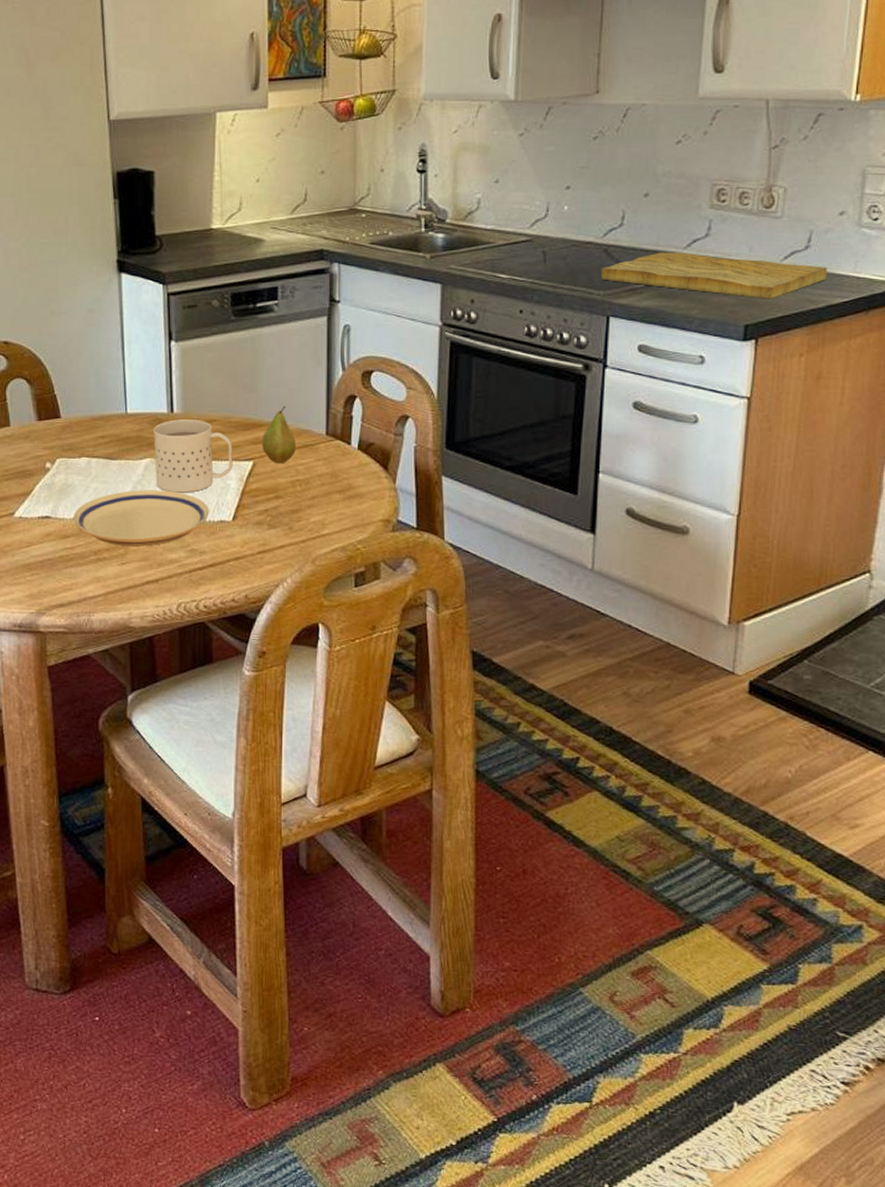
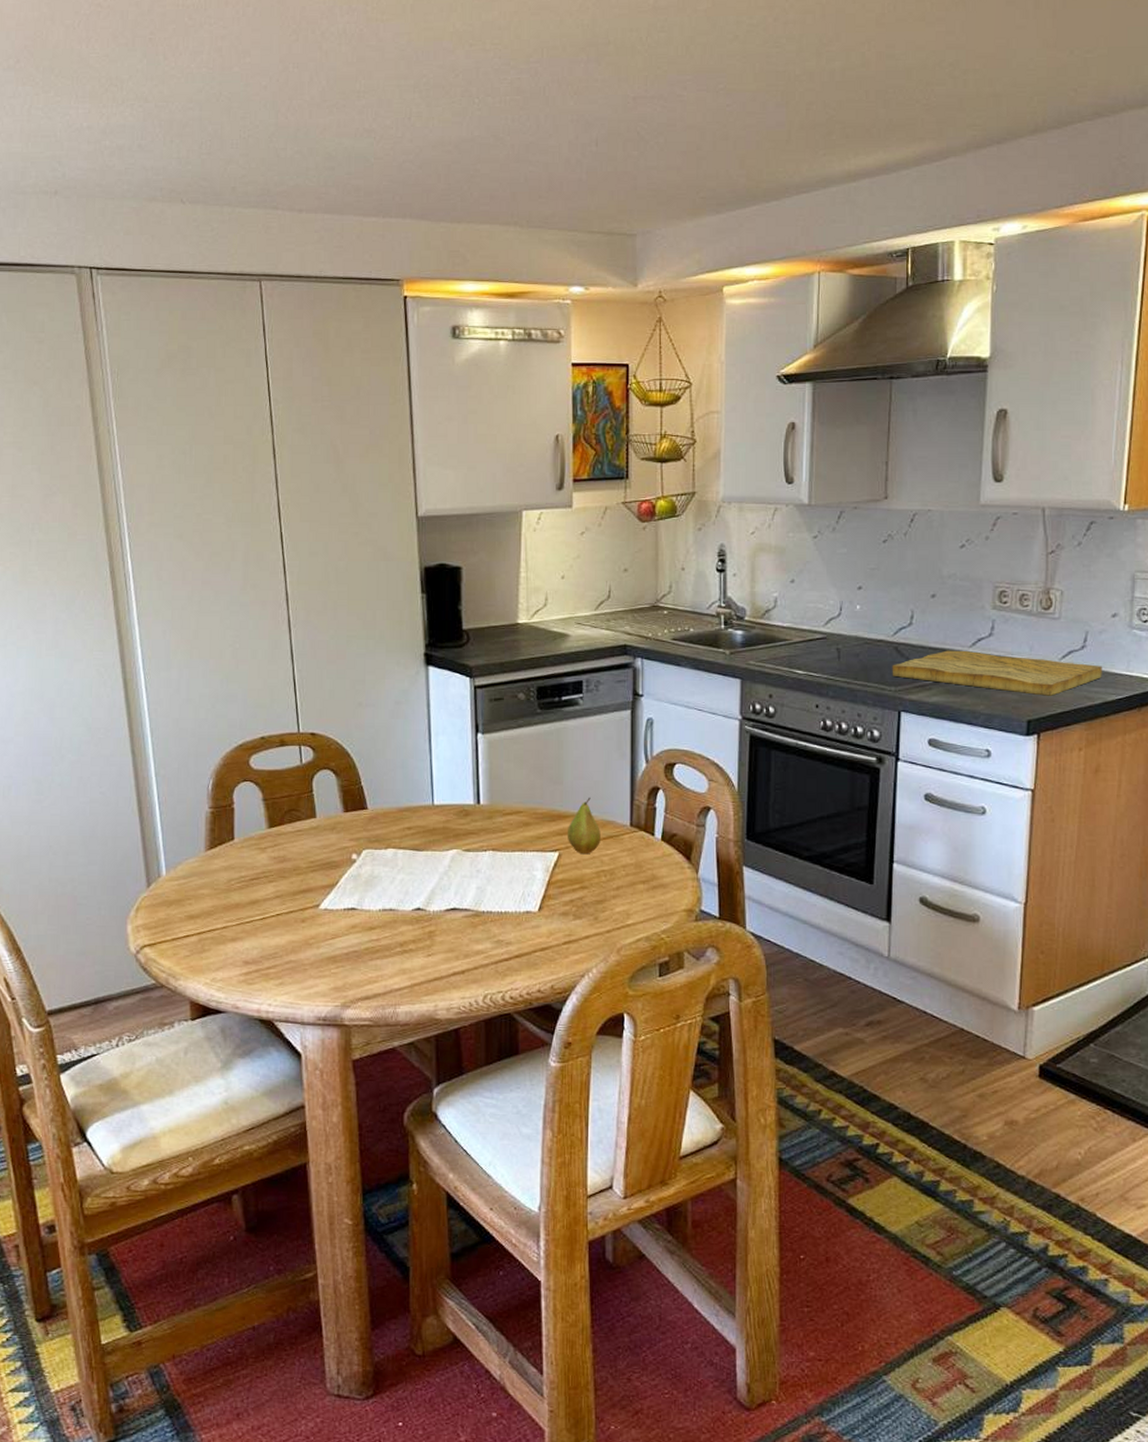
plate: present [73,490,210,546] -> none [379,881,516,938]
mug: present [152,419,233,493] -> none [459,811,539,884]

